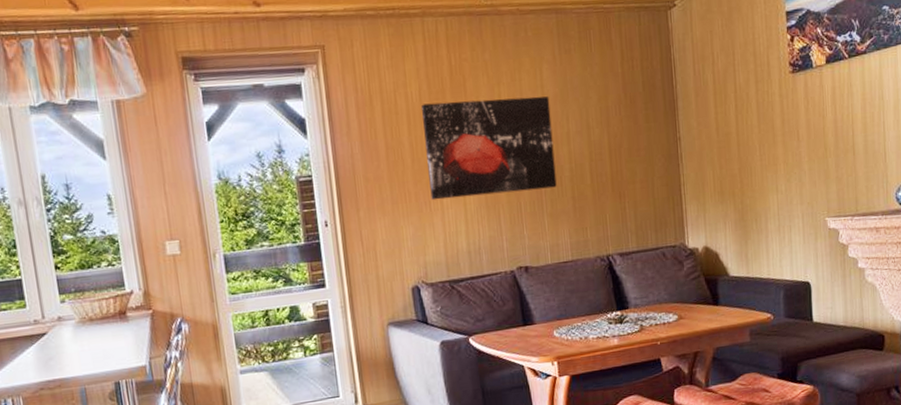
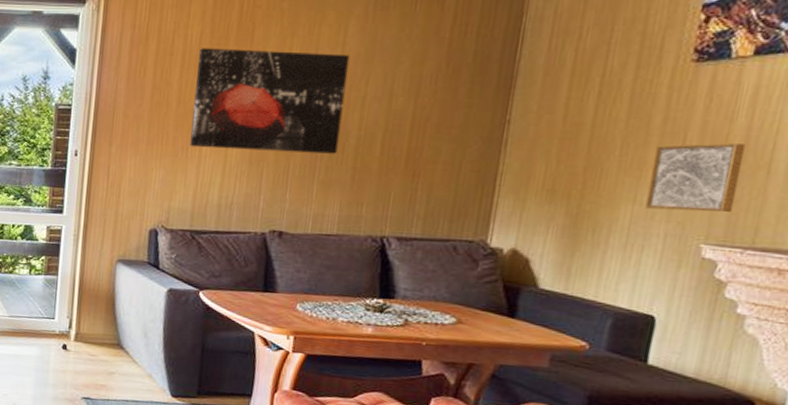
wall art: none [782,134,839,196] -> present [645,143,746,213]

